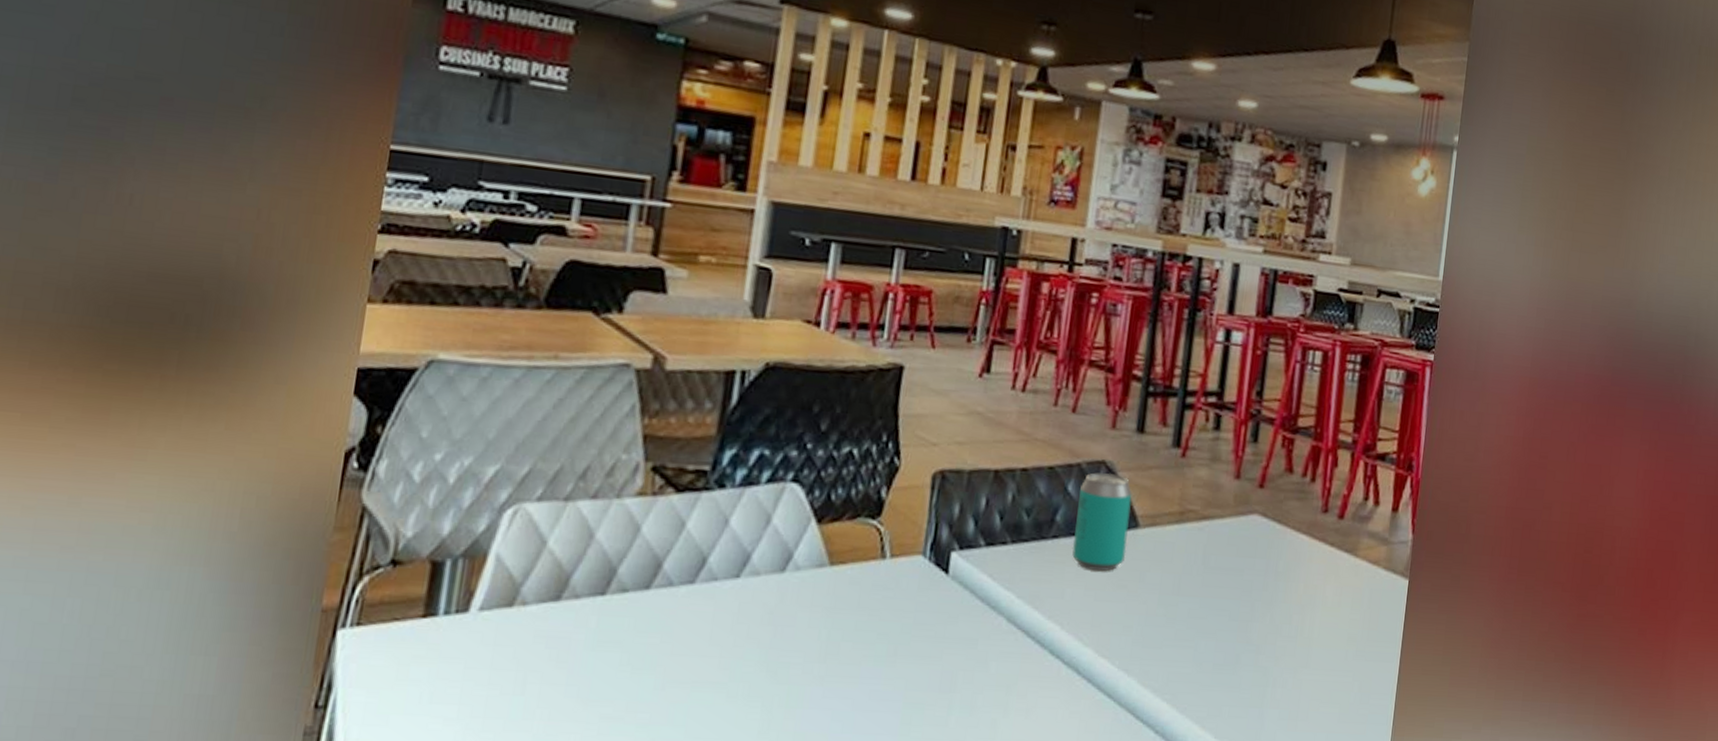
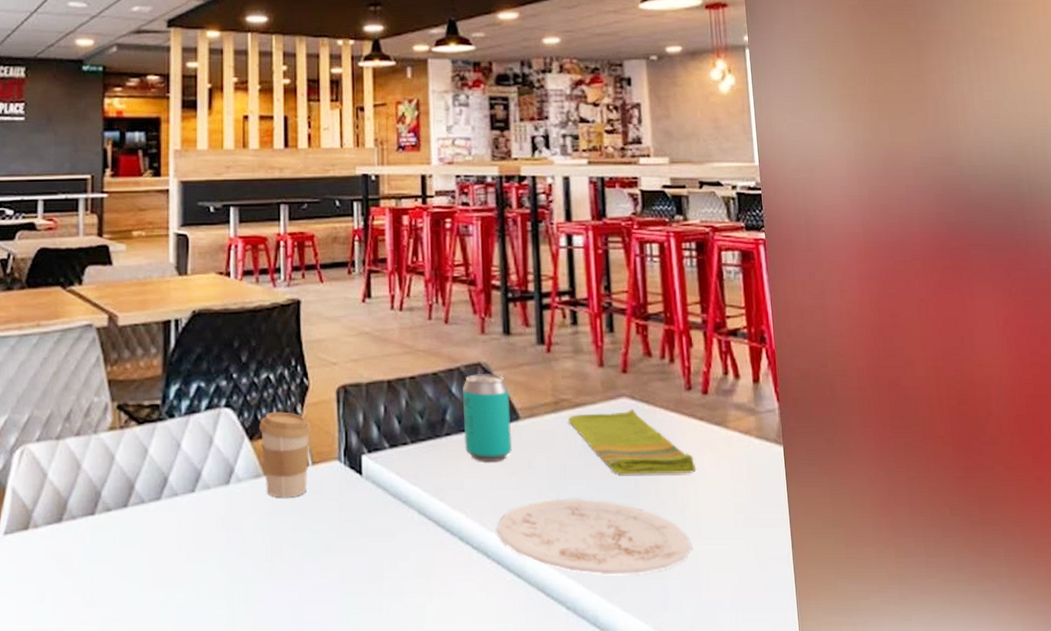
coffee cup: none [829,492,896,593] -> present [259,411,311,498]
plate: none [1092,616,1297,701] -> present [496,498,692,575]
dish towel: none [1191,527,1317,601] -> present [567,409,697,475]

